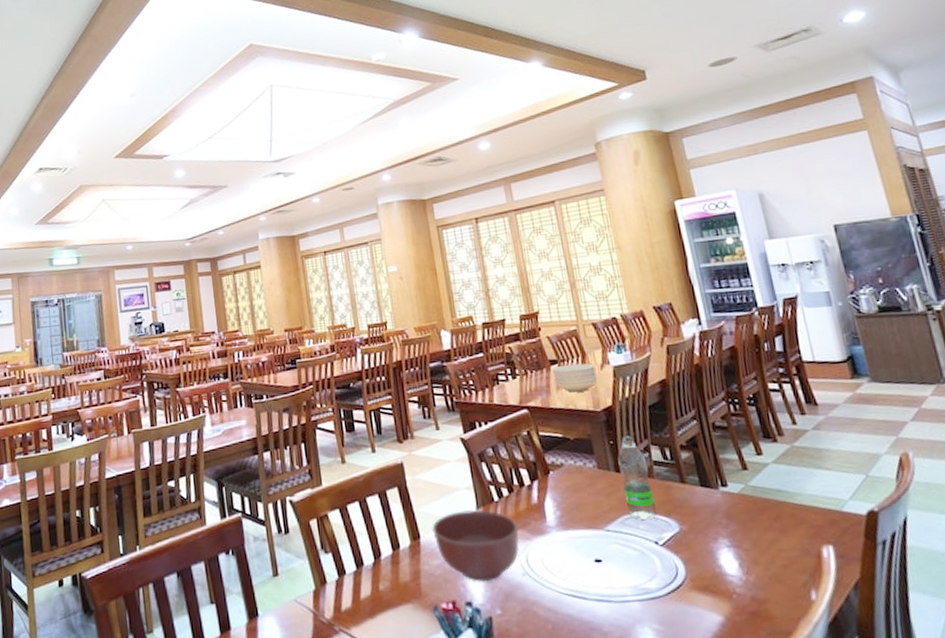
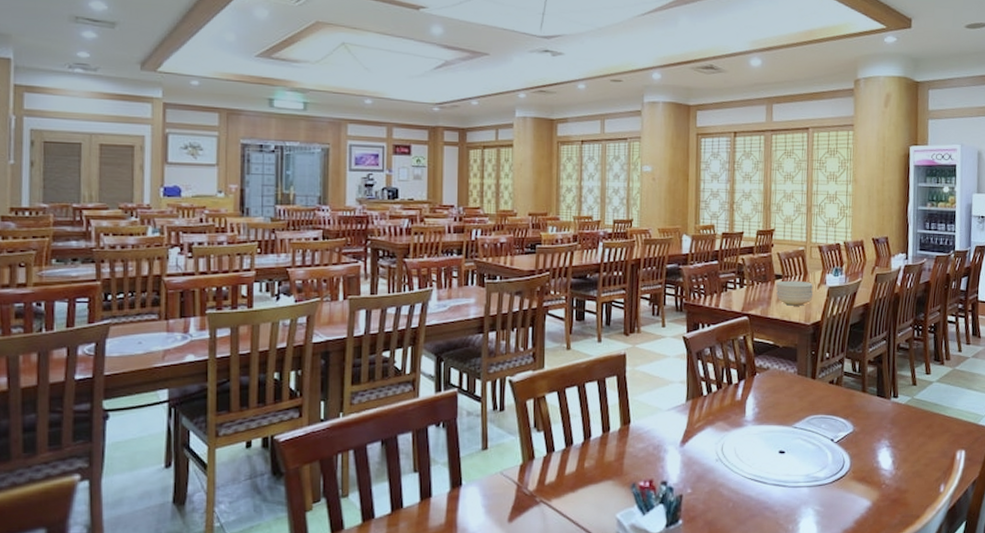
bowl: present [432,510,520,582] -> none [642,402,720,464]
bottle: present [617,435,656,521] -> none [814,348,839,421]

